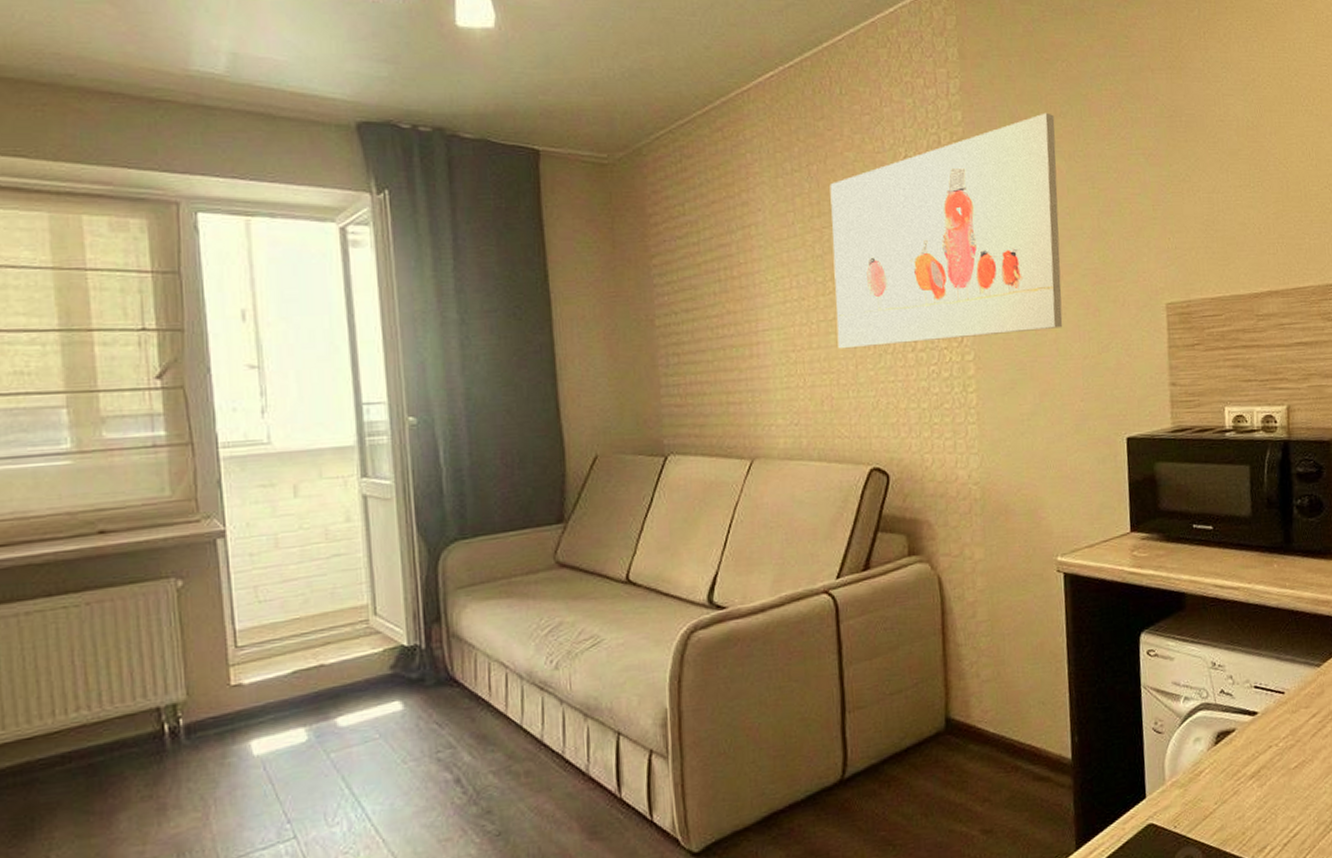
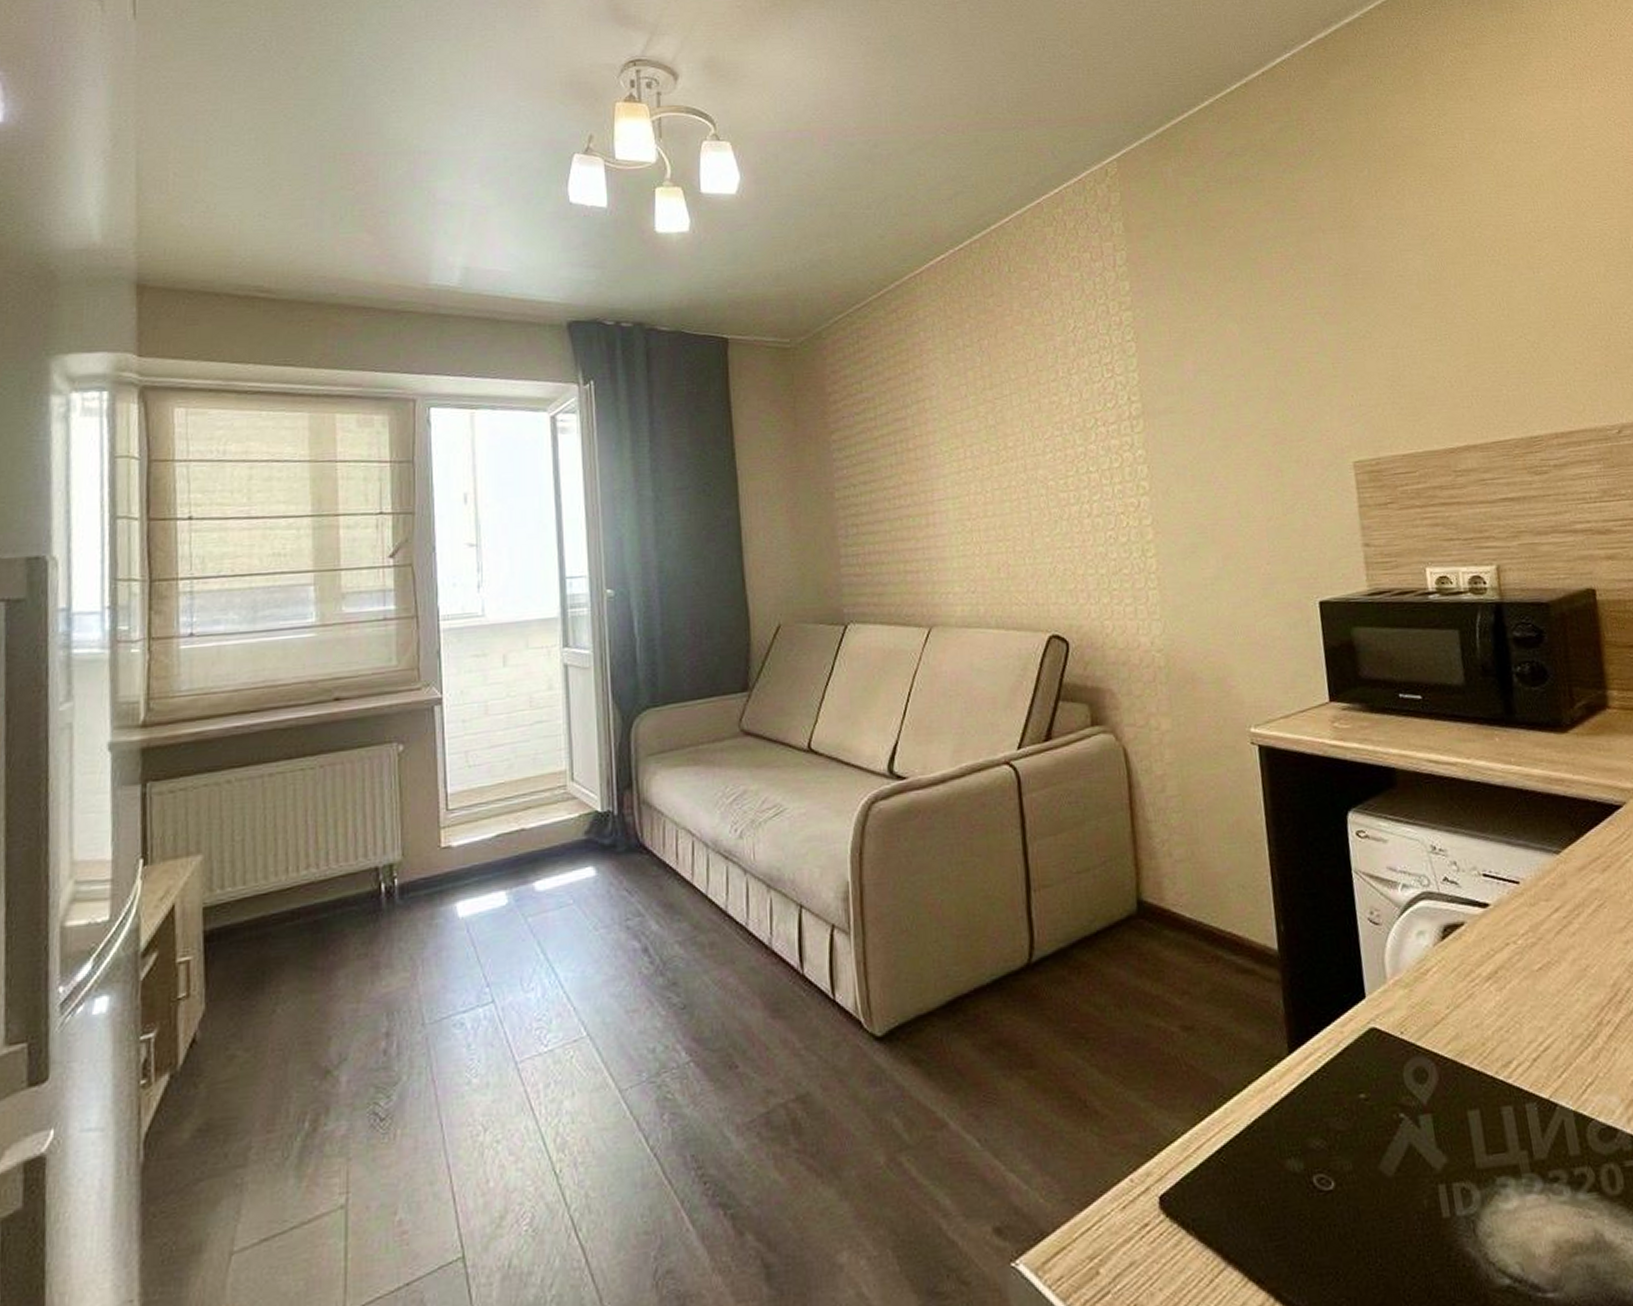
wall art: present [829,112,1063,349] -> none [1001,278,1244,517]

